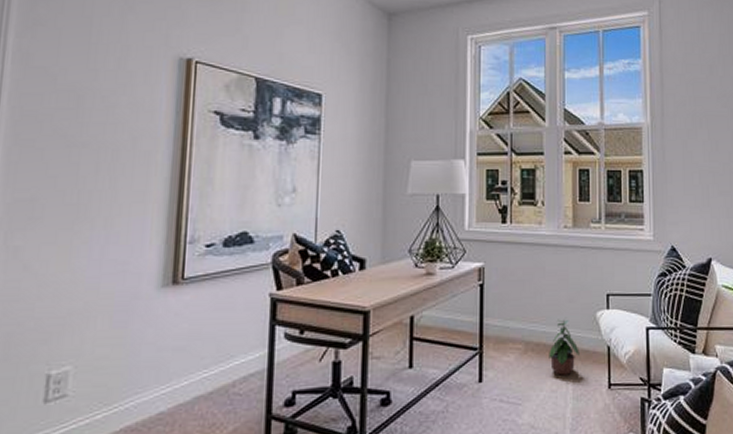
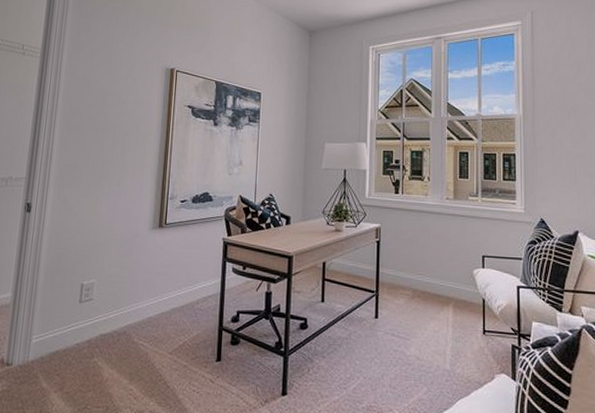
potted plant: present [549,319,580,376] -> none [432,273,458,320]

